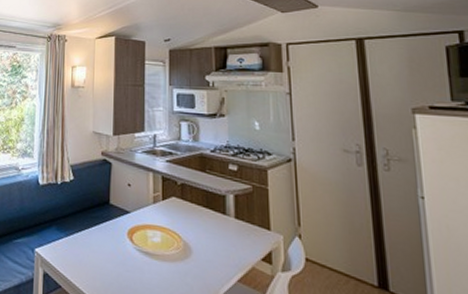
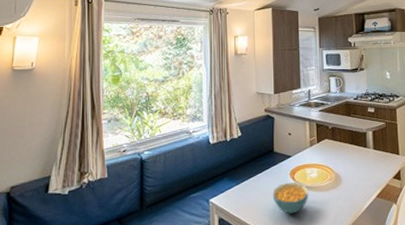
cereal bowl: none [105,244,149,283] -> present [272,183,308,214]

